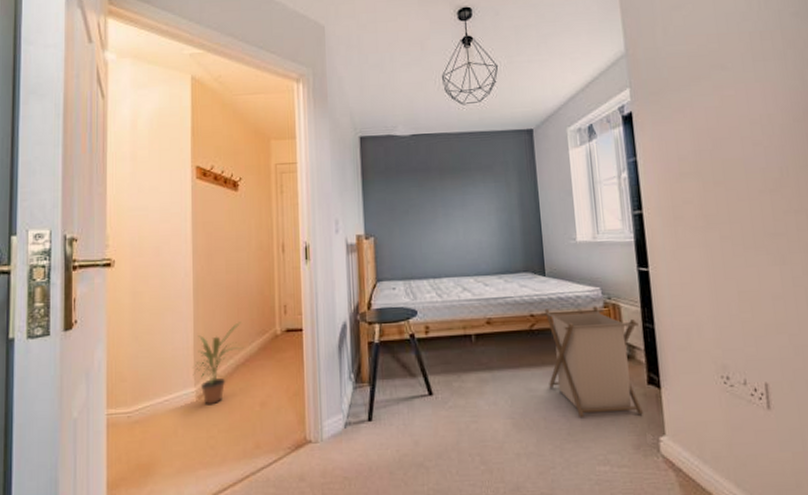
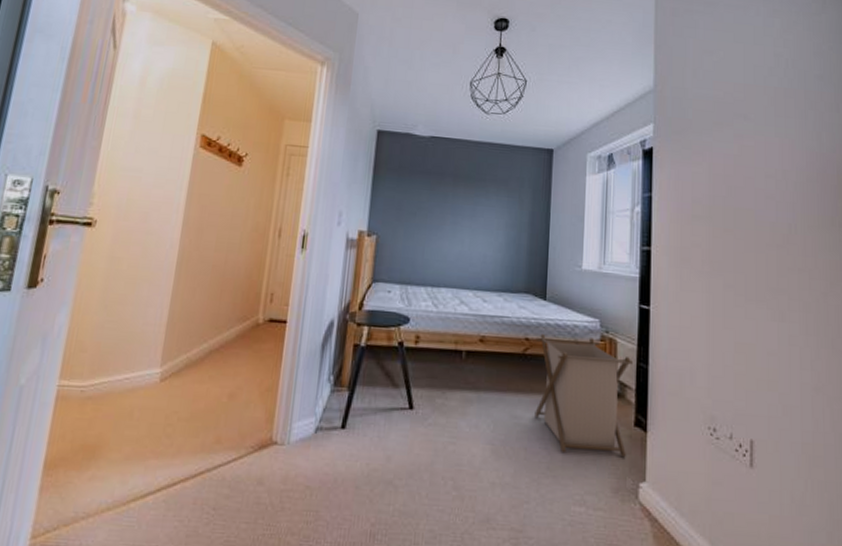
potted plant: present [193,322,244,405] -> none [160,304,223,390]

